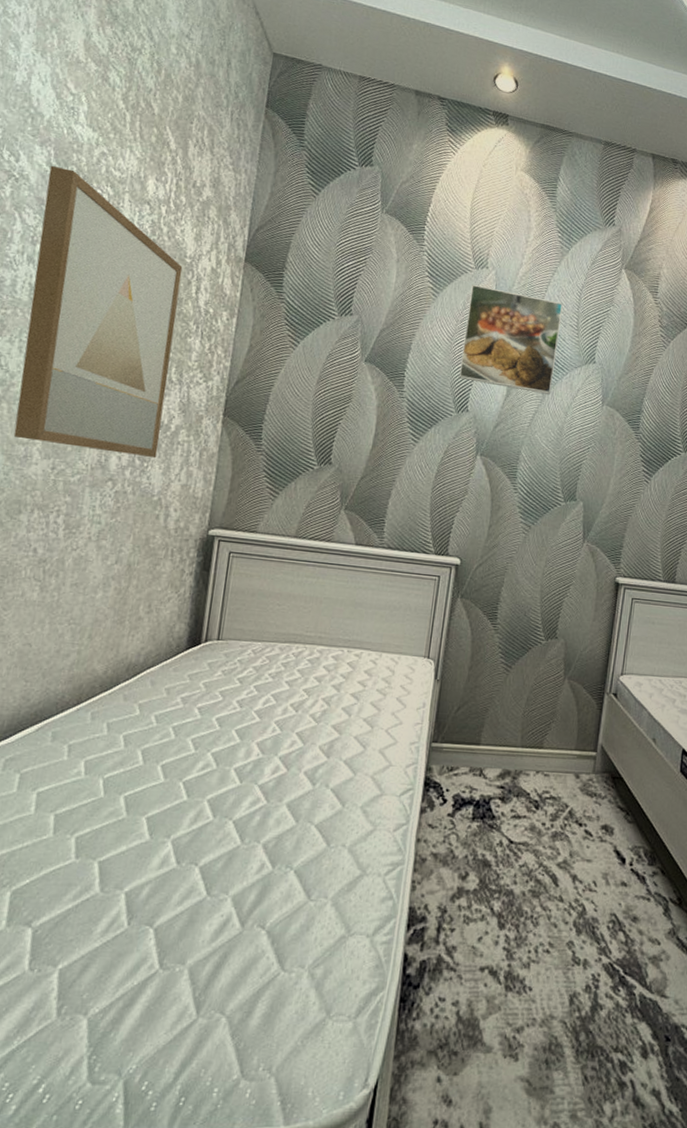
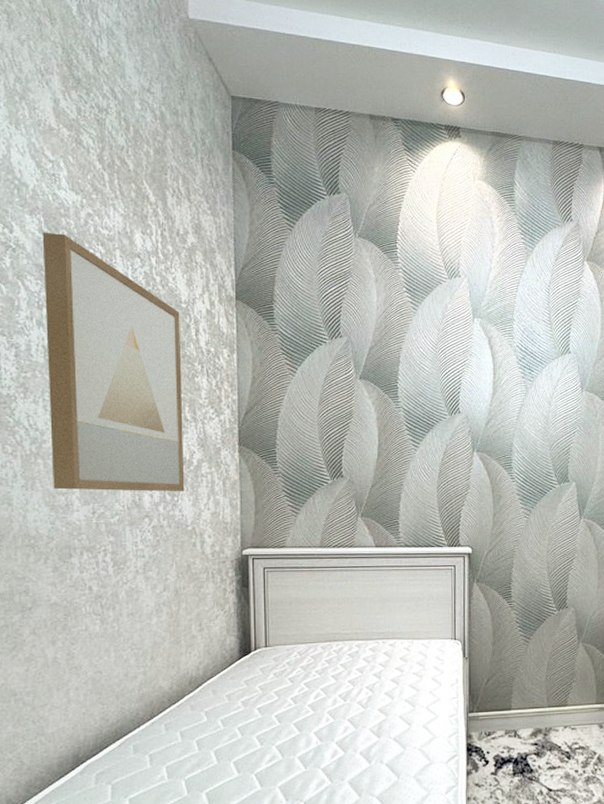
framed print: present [458,284,564,394] -> none [447,293,535,387]

